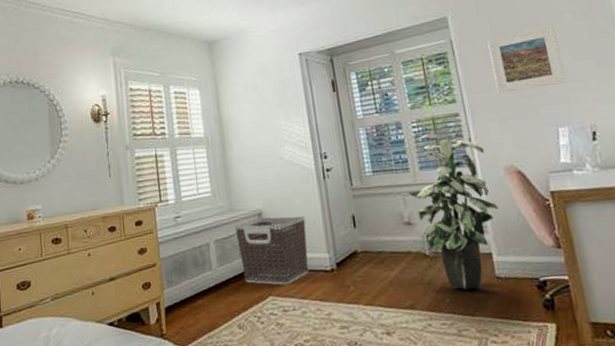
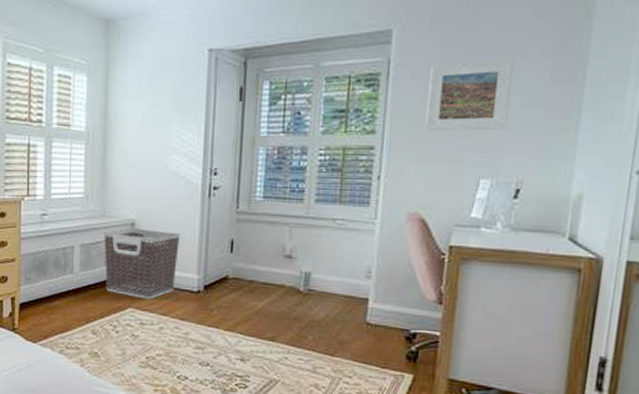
indoor plant: present [407,133,499,290] -> none [295,164,392,332]

